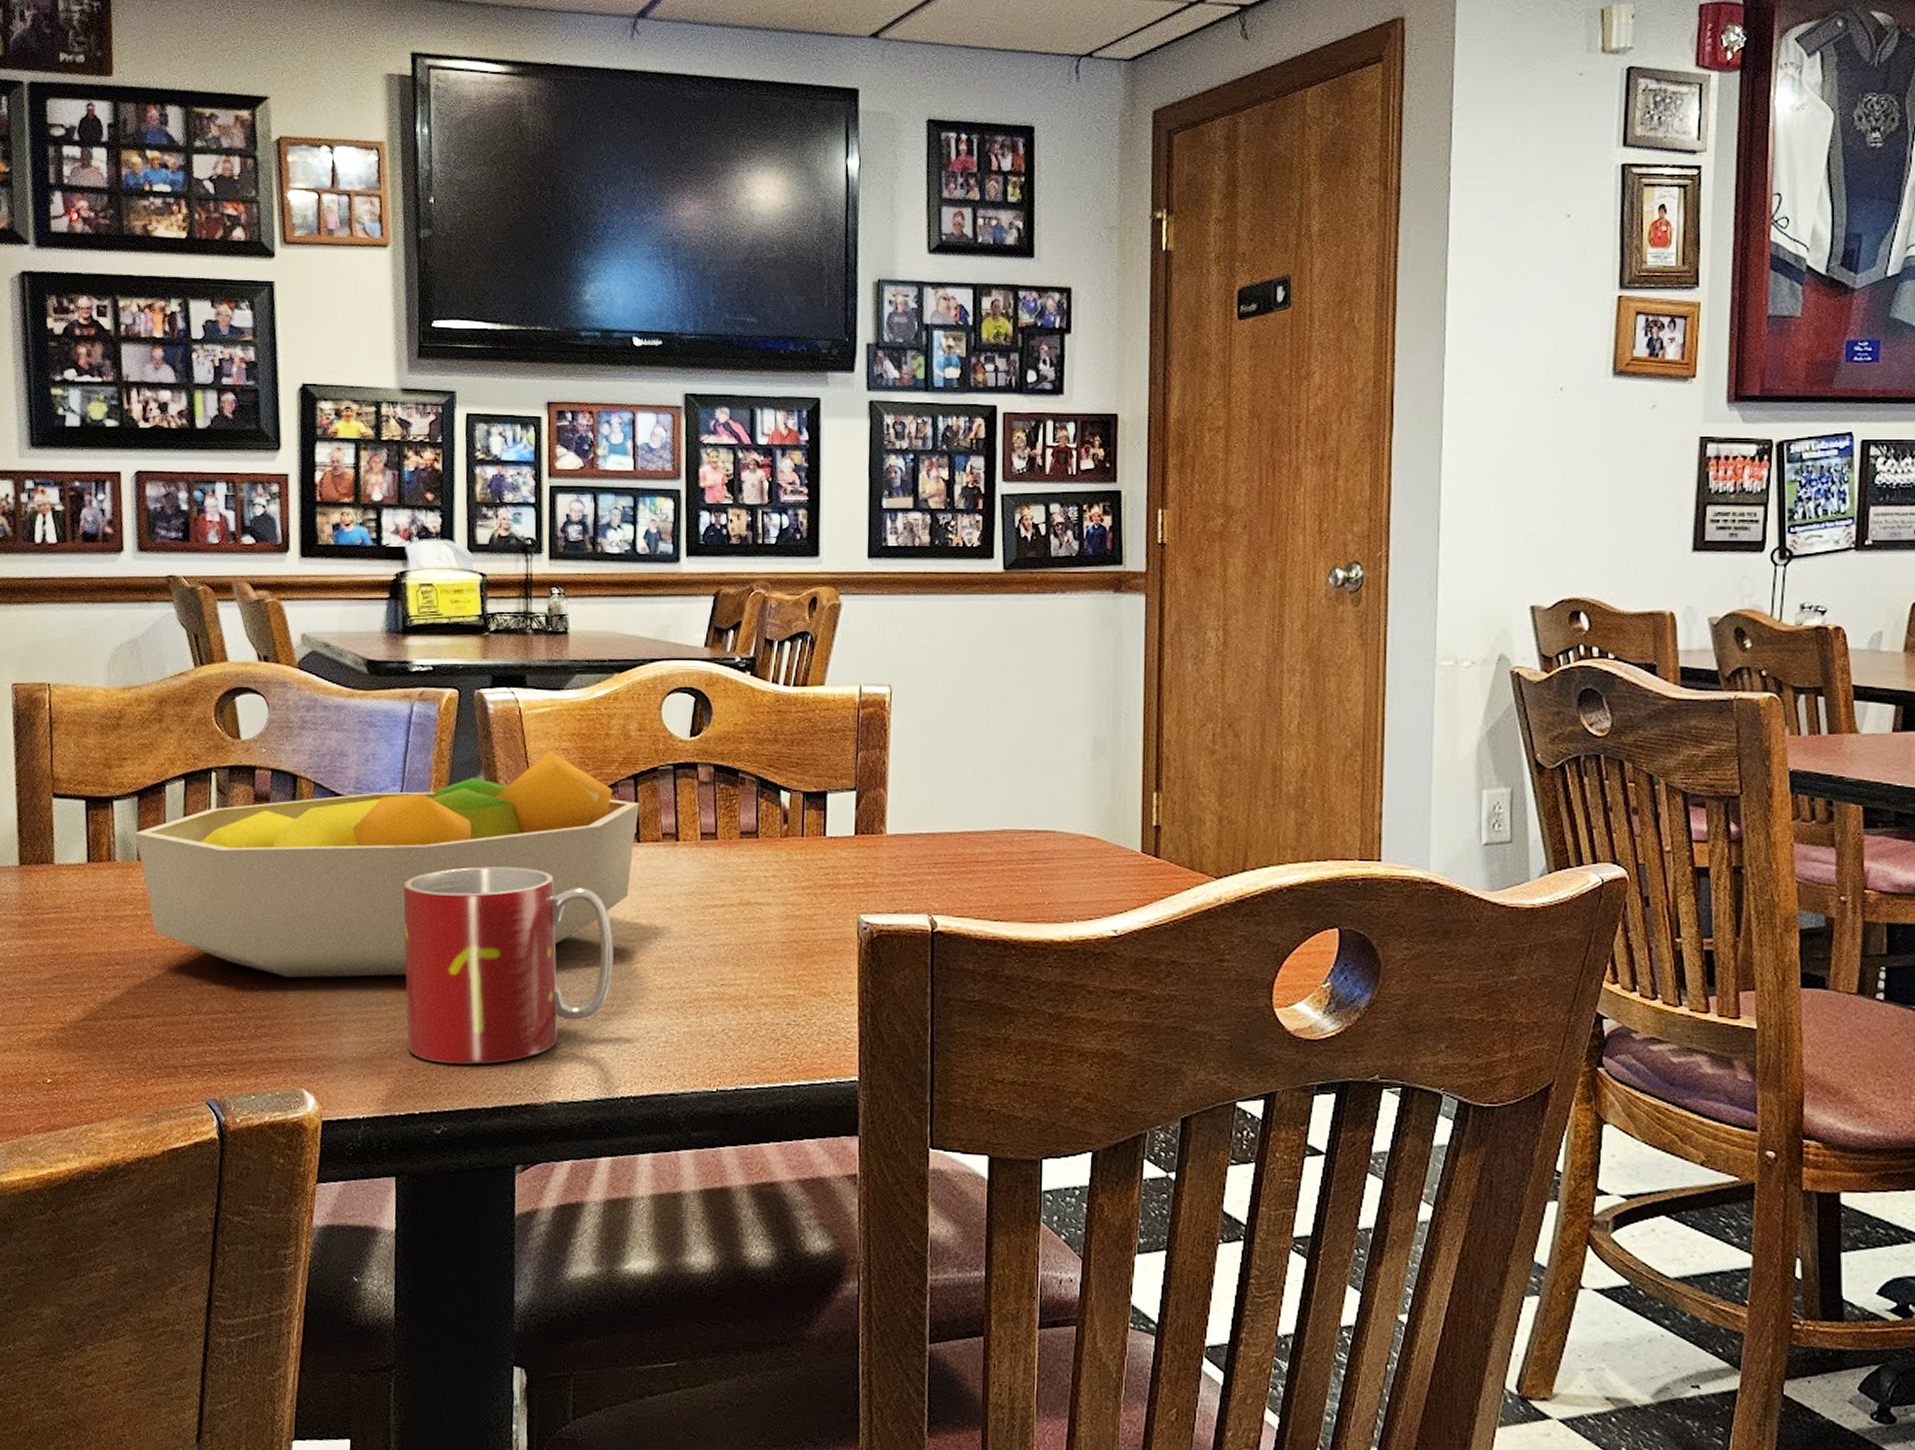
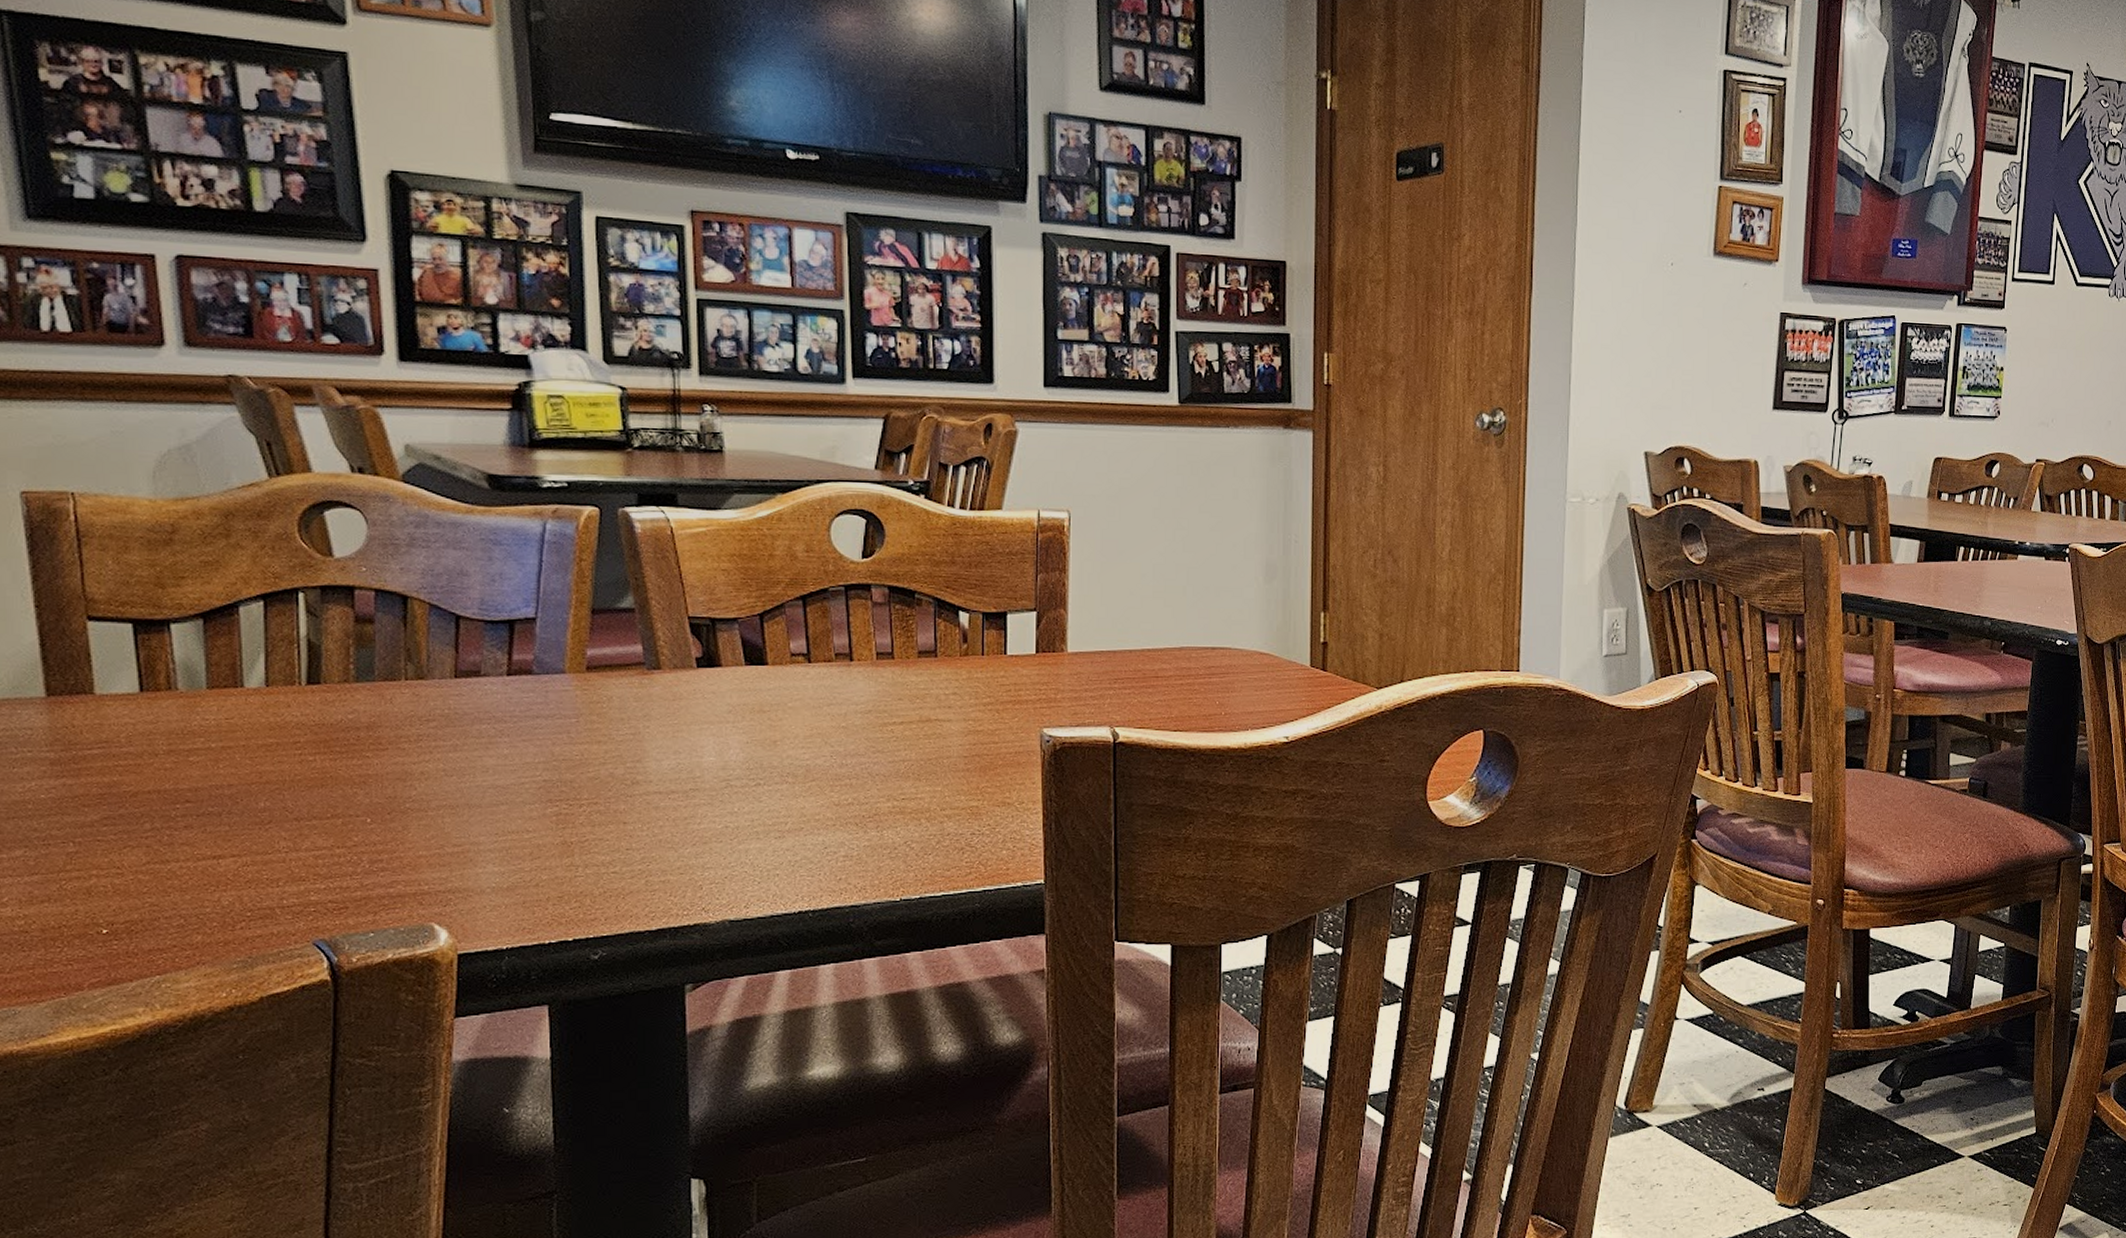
fruit bowl: present [134,751,639,978] -> none [201,572,809,808]
mug: present [403,866,614,1065] -> none [543,689,786,889]

